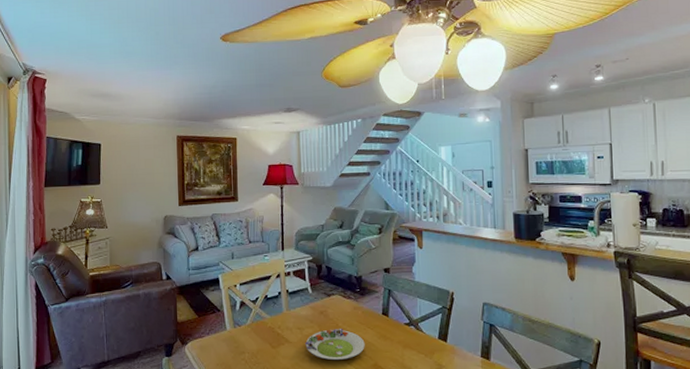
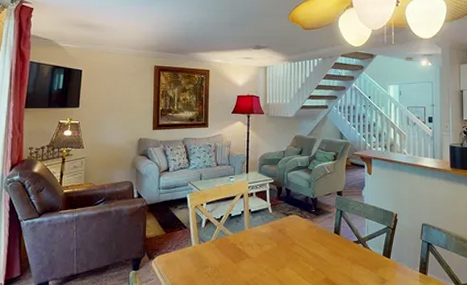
salad plate: present [305,328,365,360] -> none [264,245,318,274]

